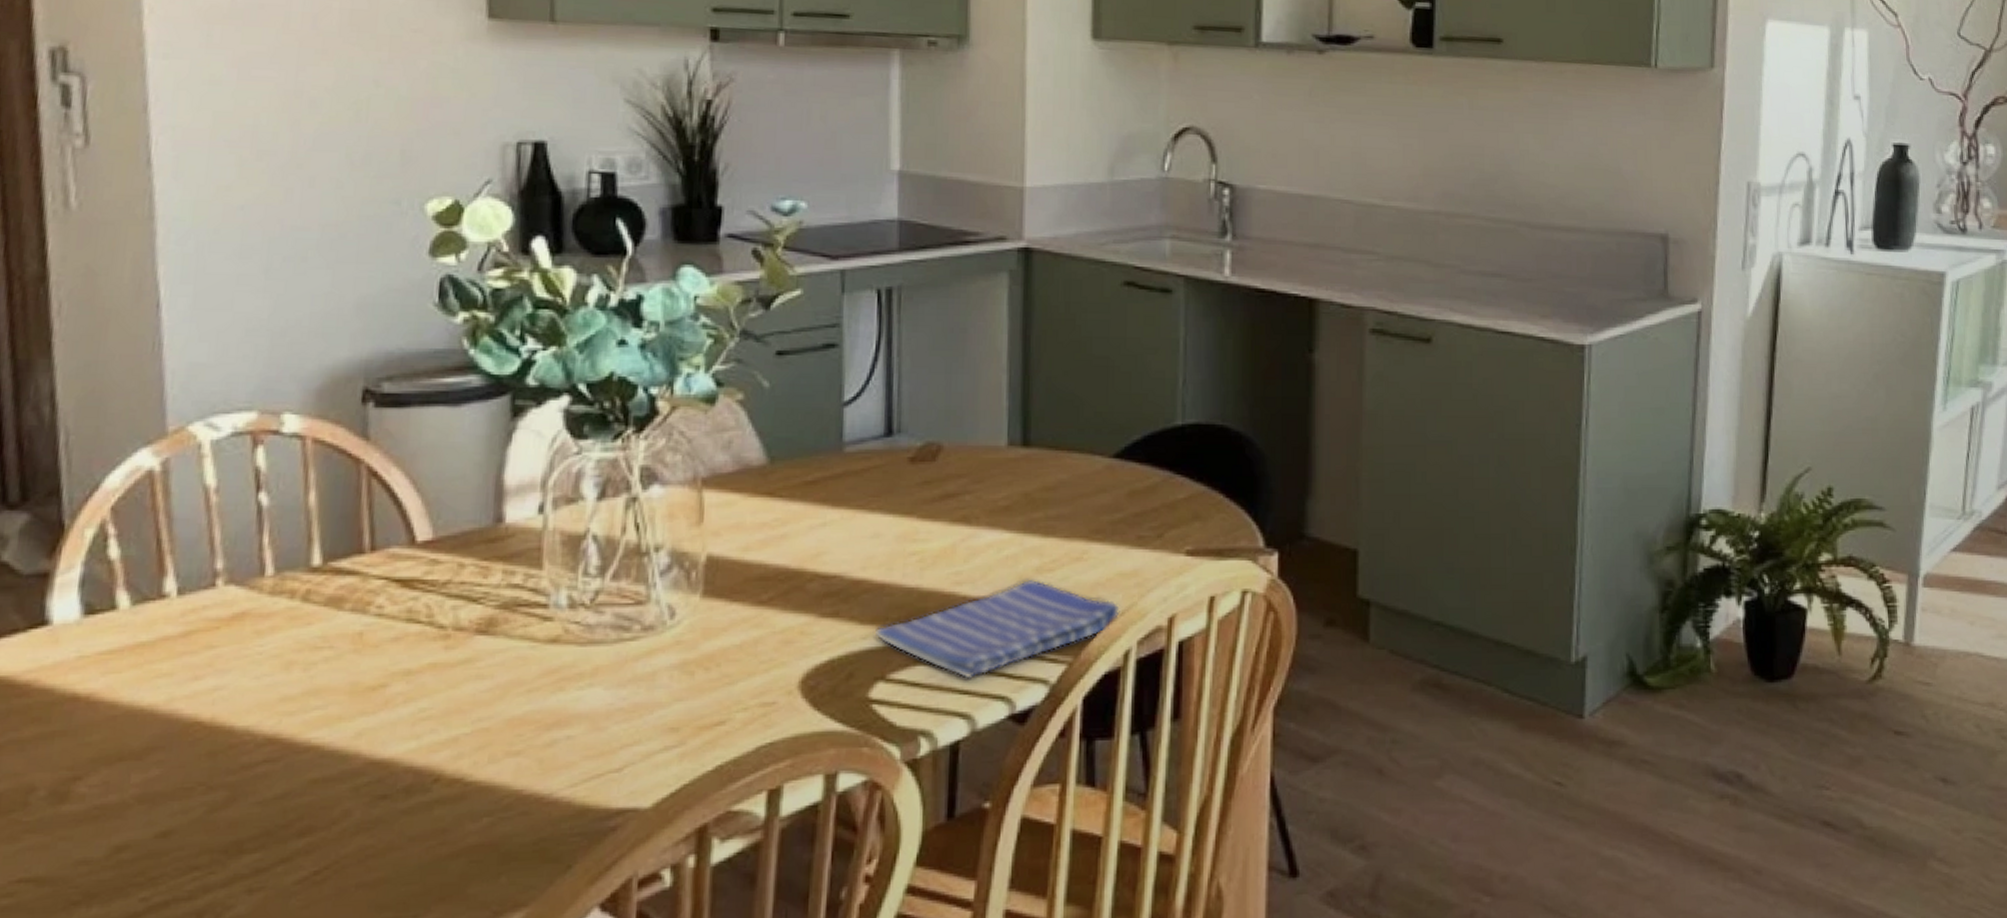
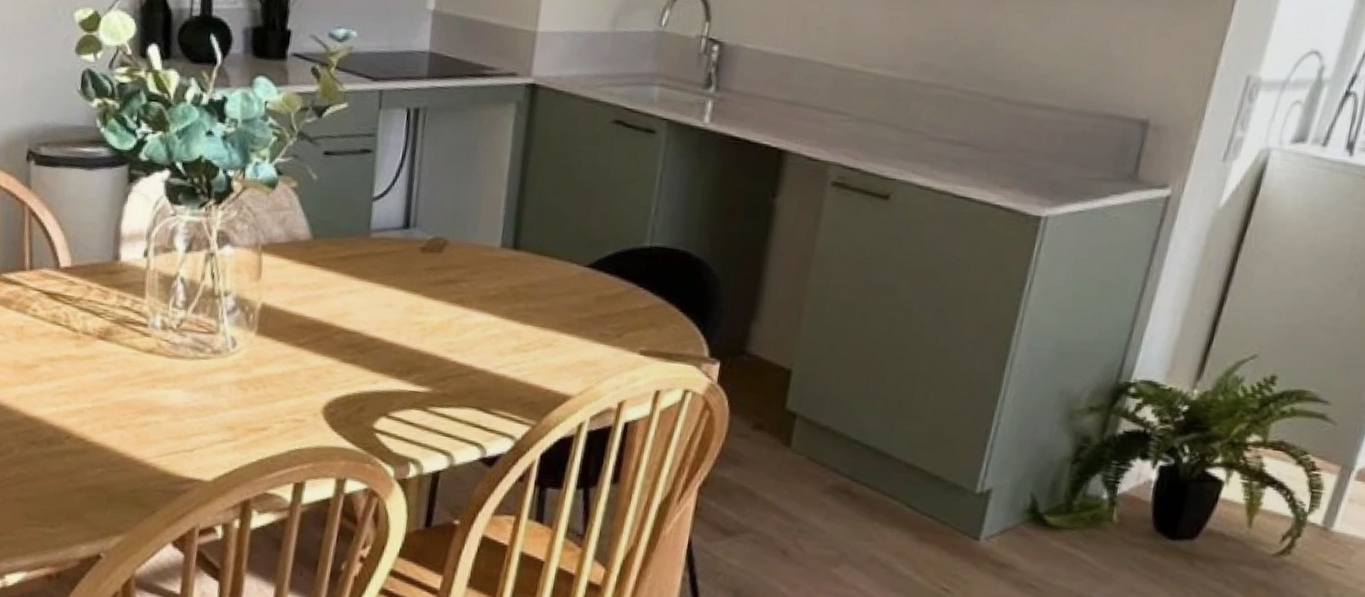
dish towel: present [875,580,1120,679] -> none [383,356,579,426]

